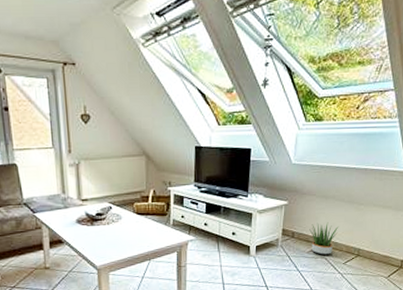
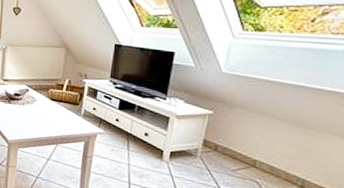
potted plant: present [309,222,339,255] -> none [237,140,278,178]

